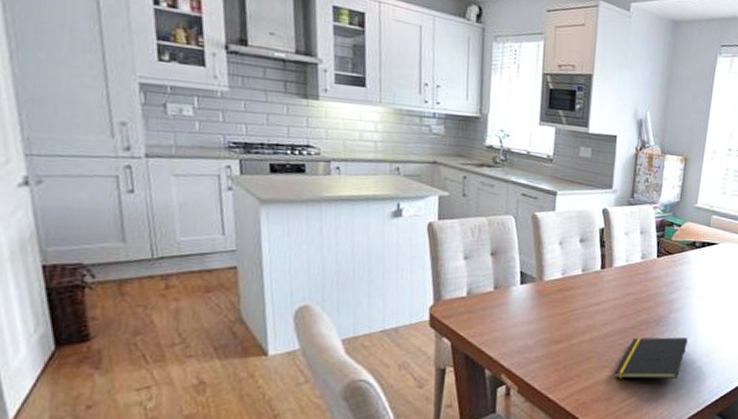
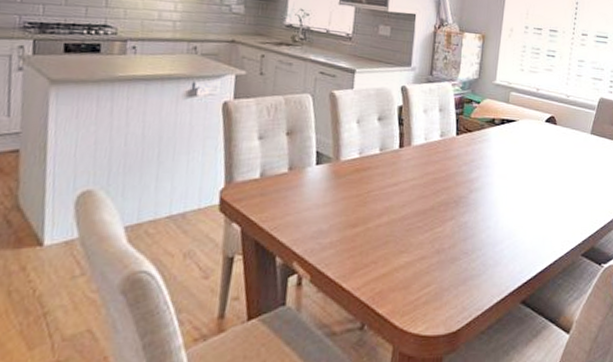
notepad: present [614,337,688,379] -> none [412,219,489,265]

